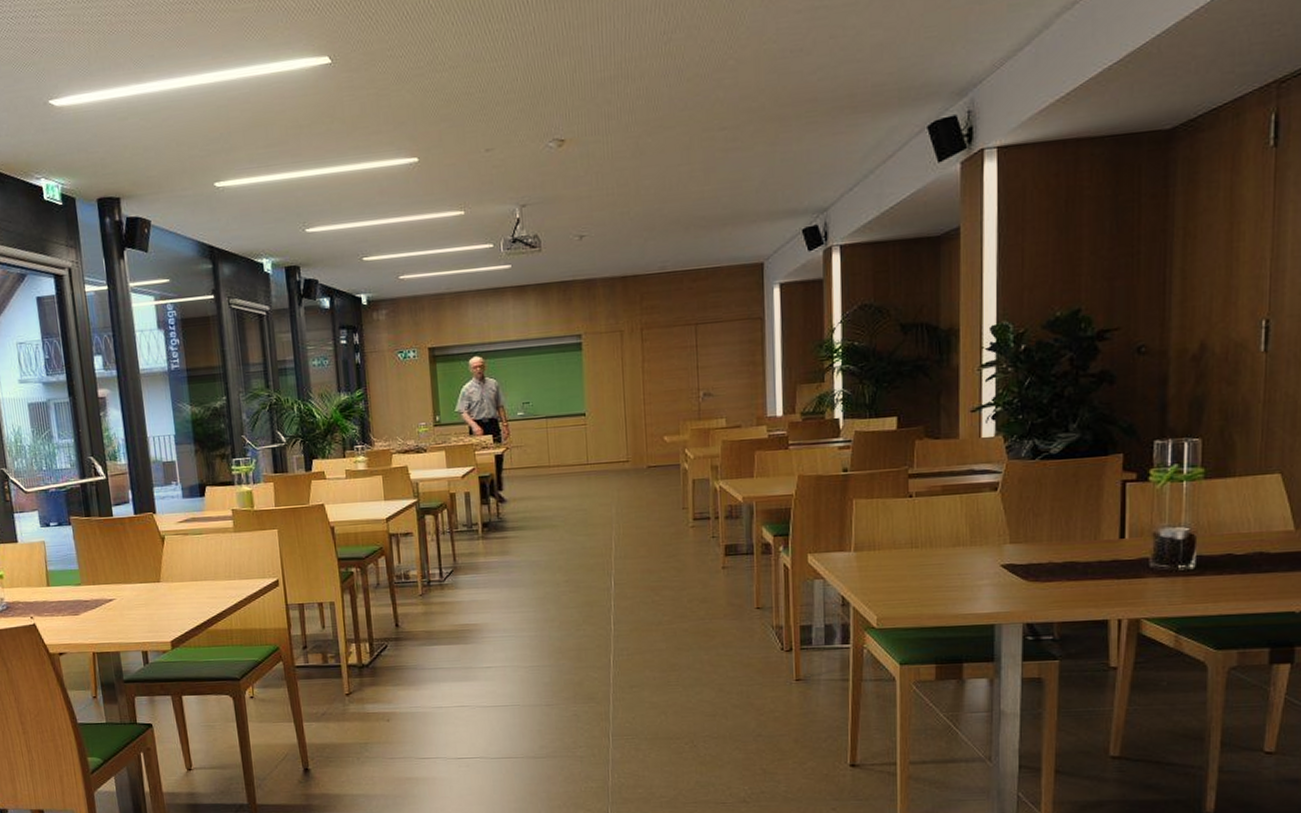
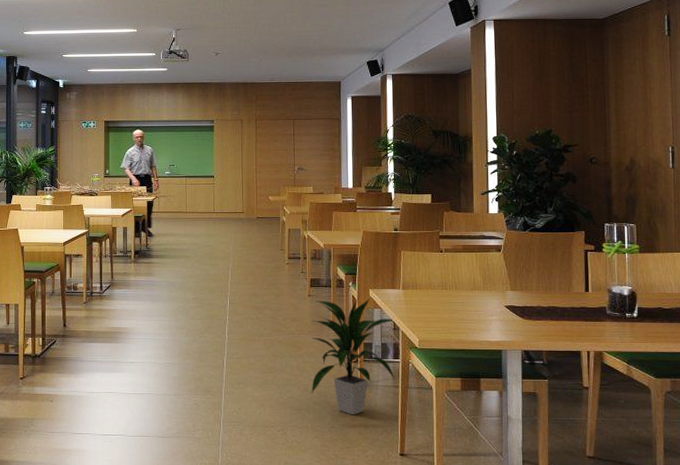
indoor plant: none [727,565,844,719] -> present [311,298,395,415]

